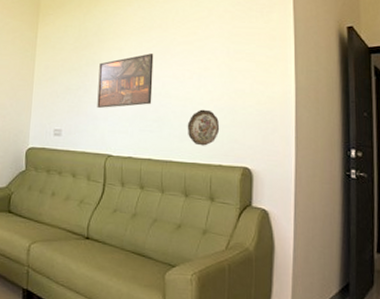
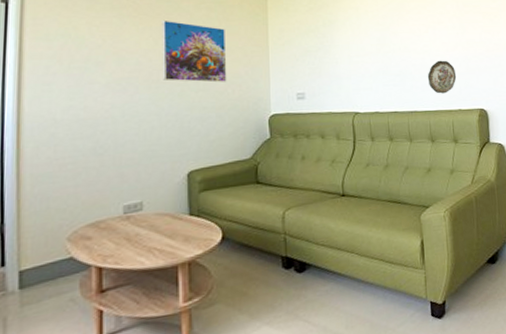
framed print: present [97,53,154,109] -> none [337,11,393,68]

